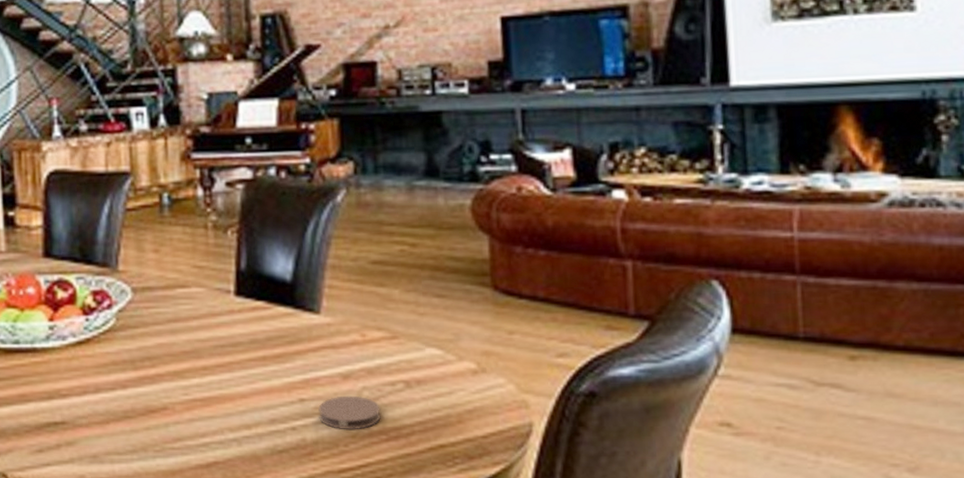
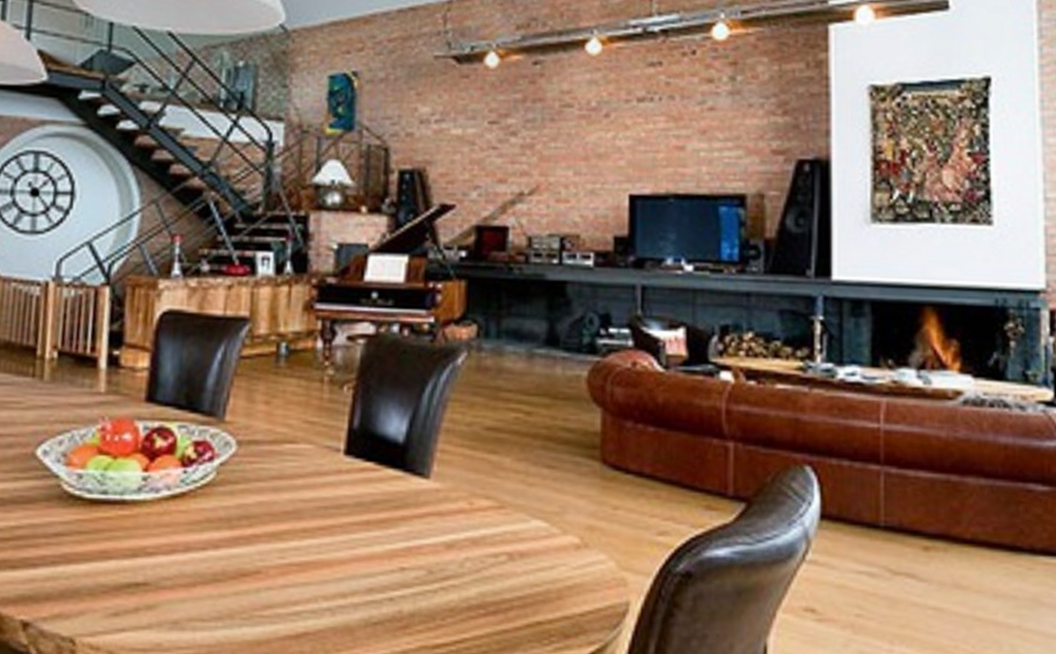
coaster: present [318,395,381,430] -> none [418,566,481,603]

